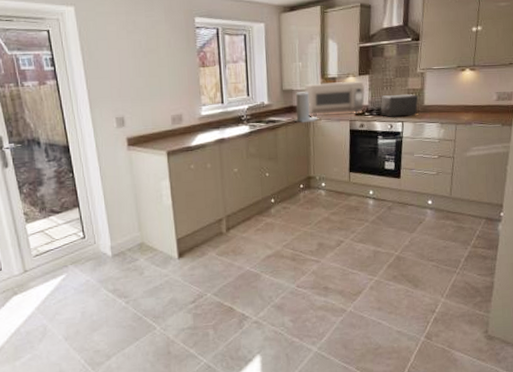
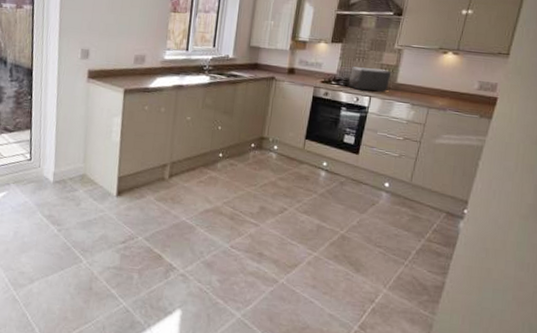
paper towel: present [293,92,318,123] -> none [255,50,282,83]
microwave: present [305,81,365,117] -> none [272,44,335,81]

